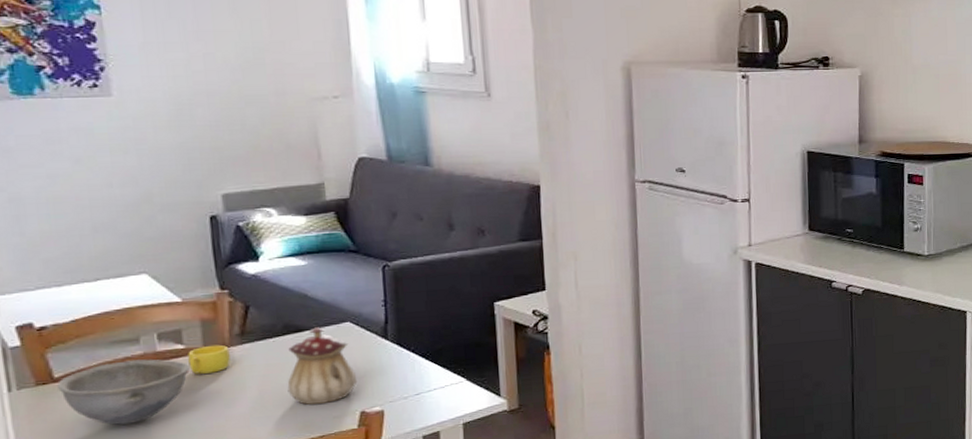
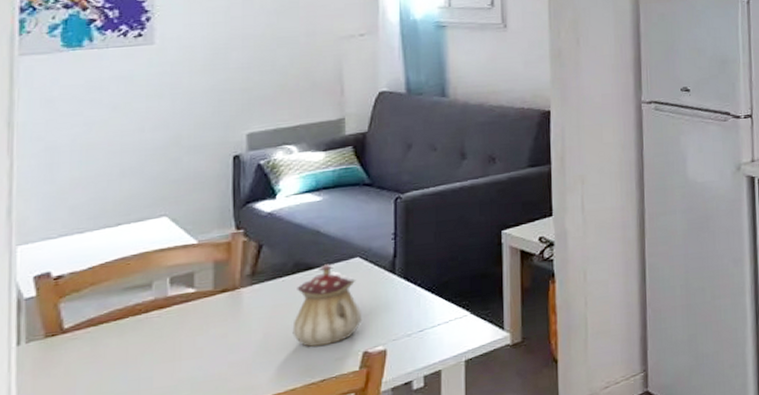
bowl: present [58,359,191,425] -> none [66,304,199,377]
cup: present [188,344,231,374] -> none [197,286,239,319]

